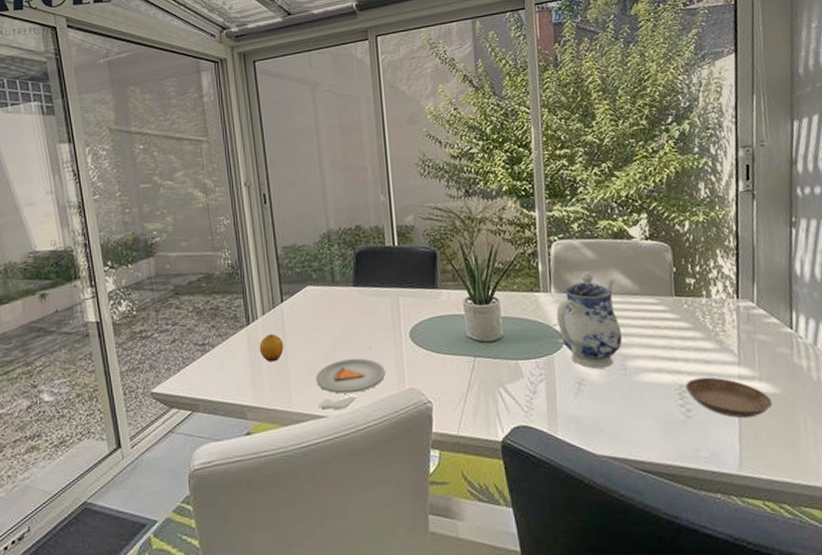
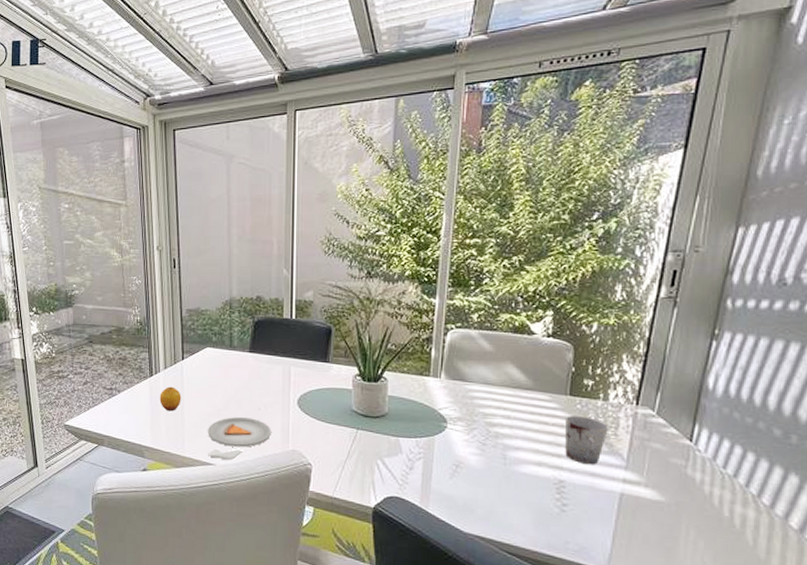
teapot: present [556,272,622,369] -> none [443,362,509,455]
cup: none [675,316,717,365] -> present [565,416,609,465]
saucer: present [685,377,773,418] -> none [565,476,655,521]

